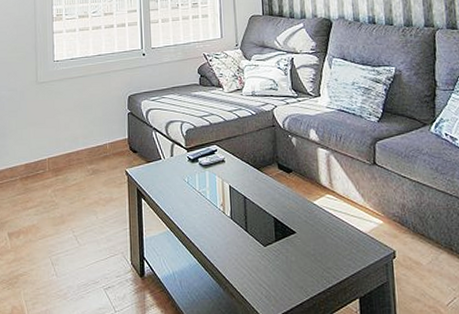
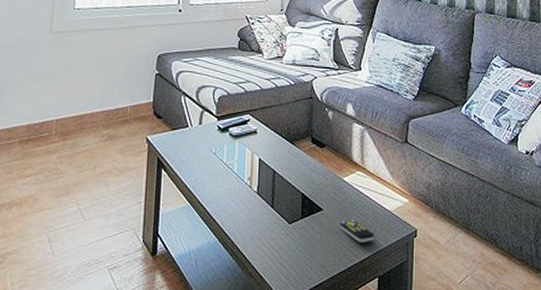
remote control: none [314,242,351,264] -> present [339,220,374,242]

